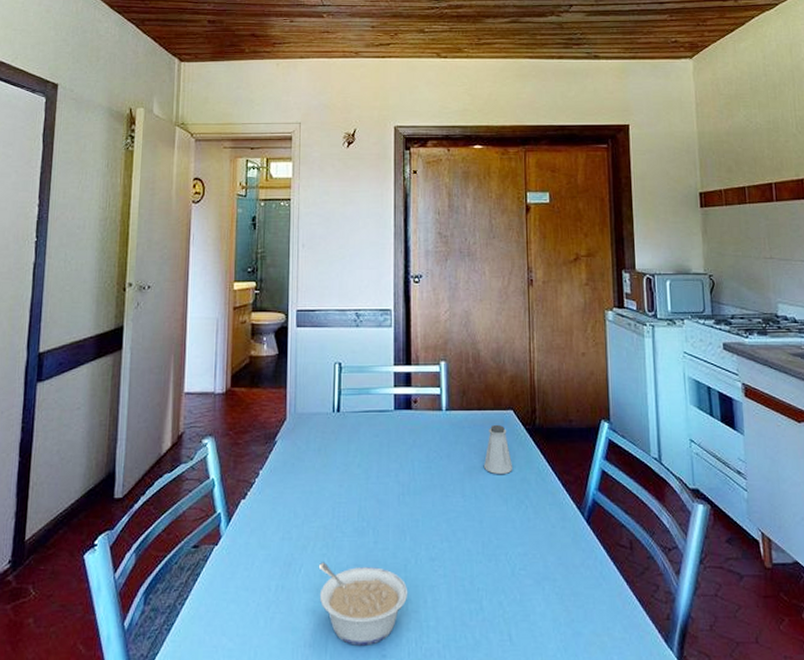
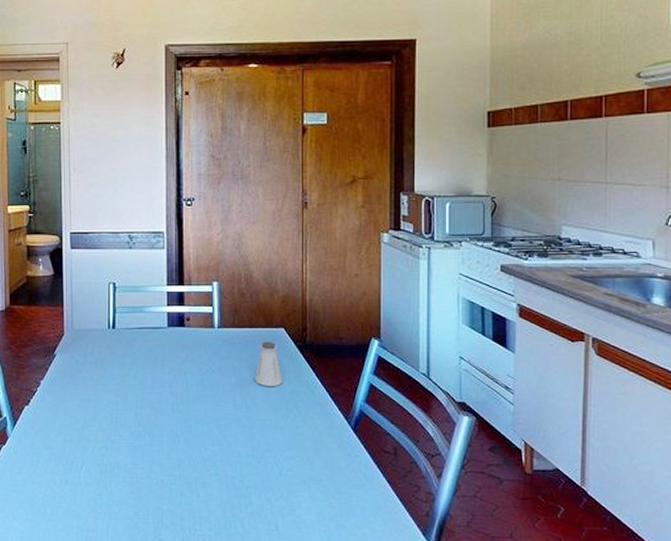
legume: present [318,562,408,646] -> none [98,461,182,531]

